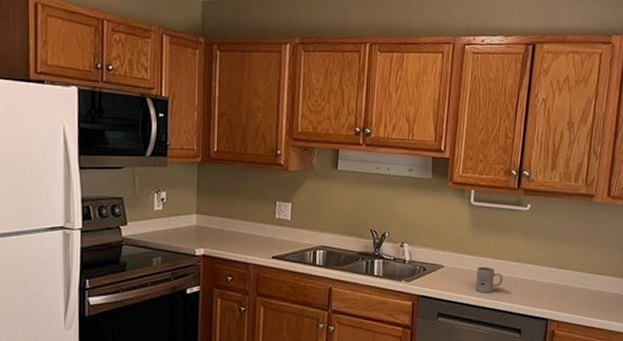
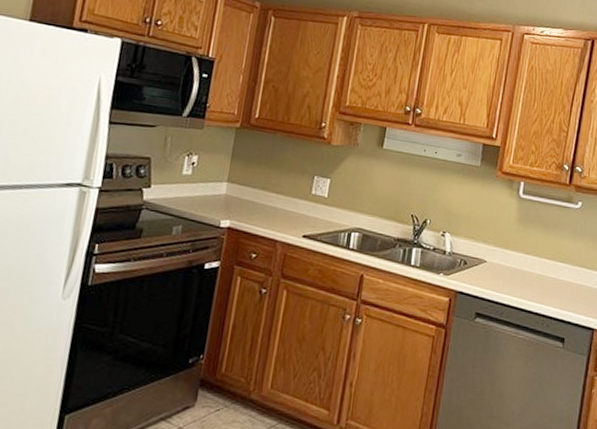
mug: present [475,266,503,293] -> none [518,265,549,295]

